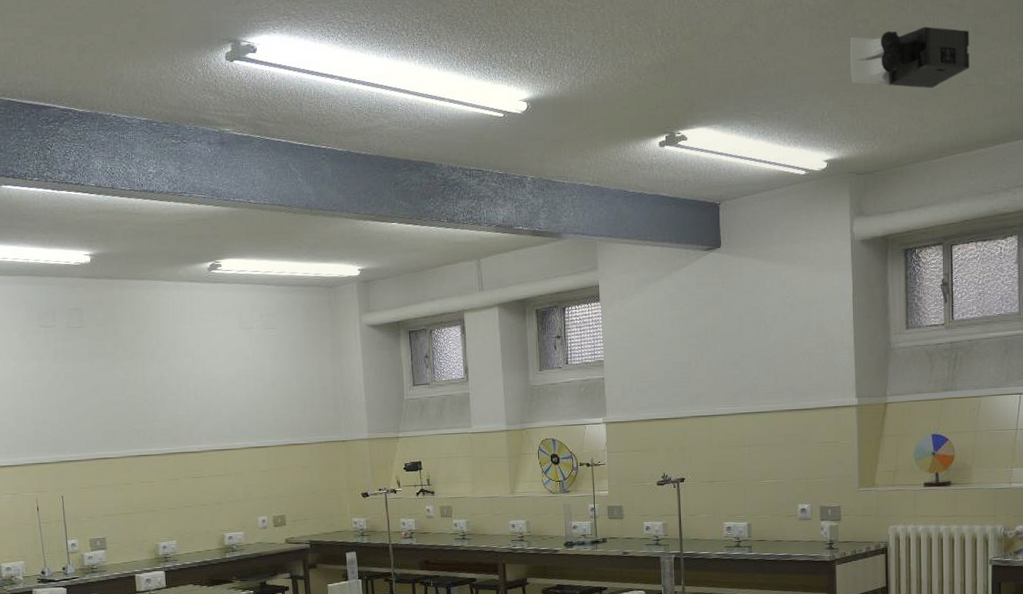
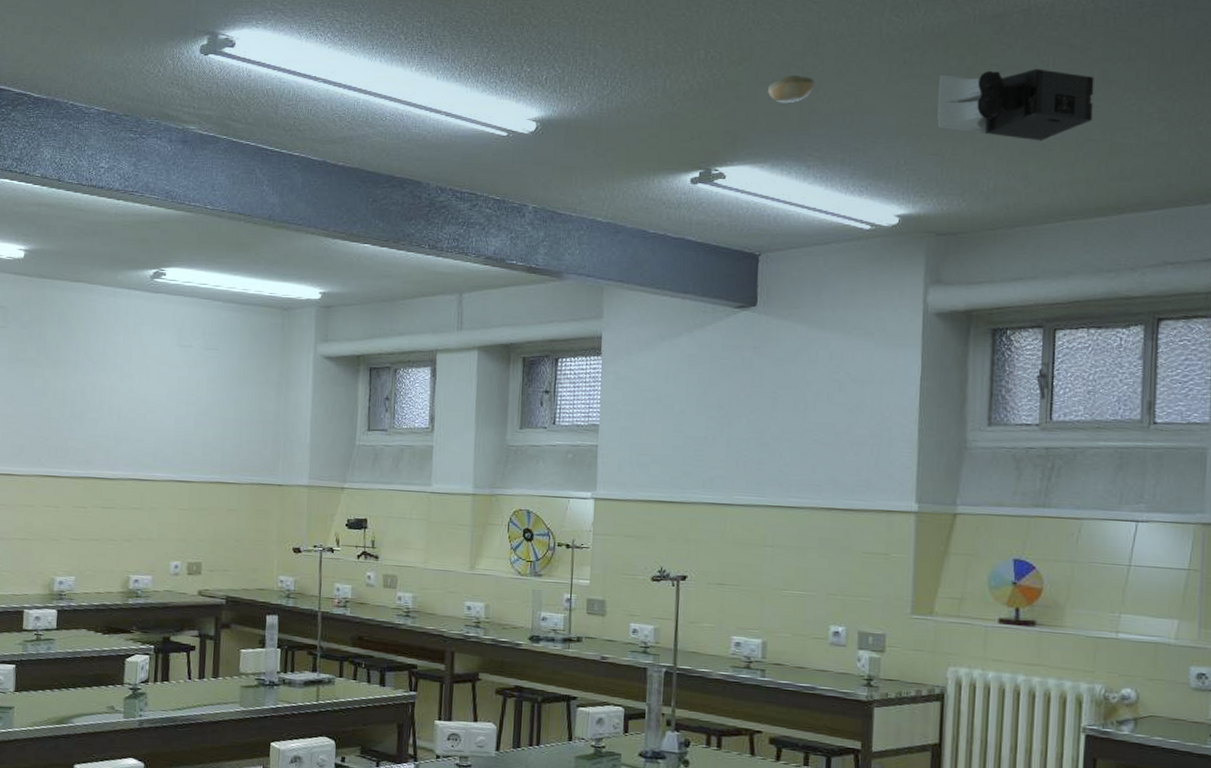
smoke detector: none [715,45,752,71] -> present [768,75,815,103]

